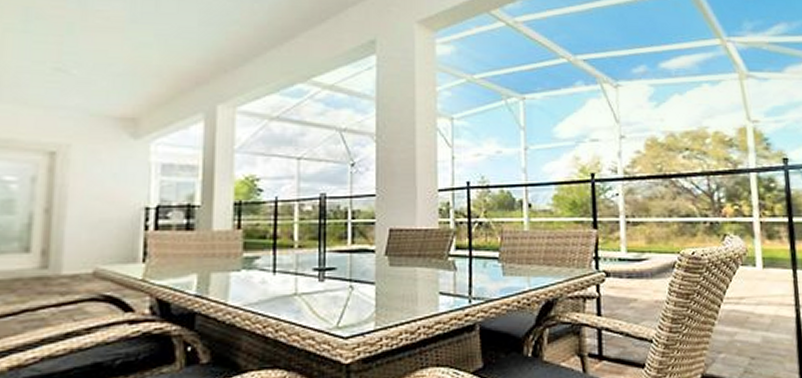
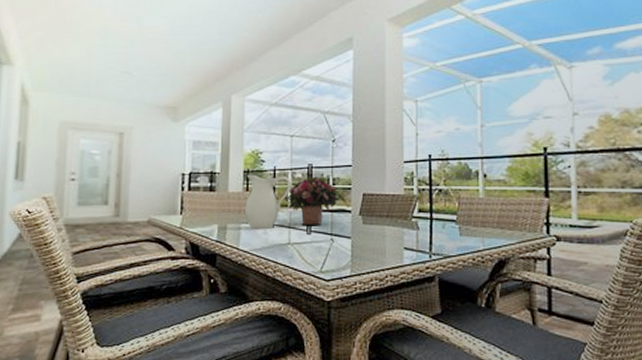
pitcher: none [236,207,300,277] -> present [245,174,292,228]
bouquet: none [291,210,360,270] -> present [285,177,339,225]

